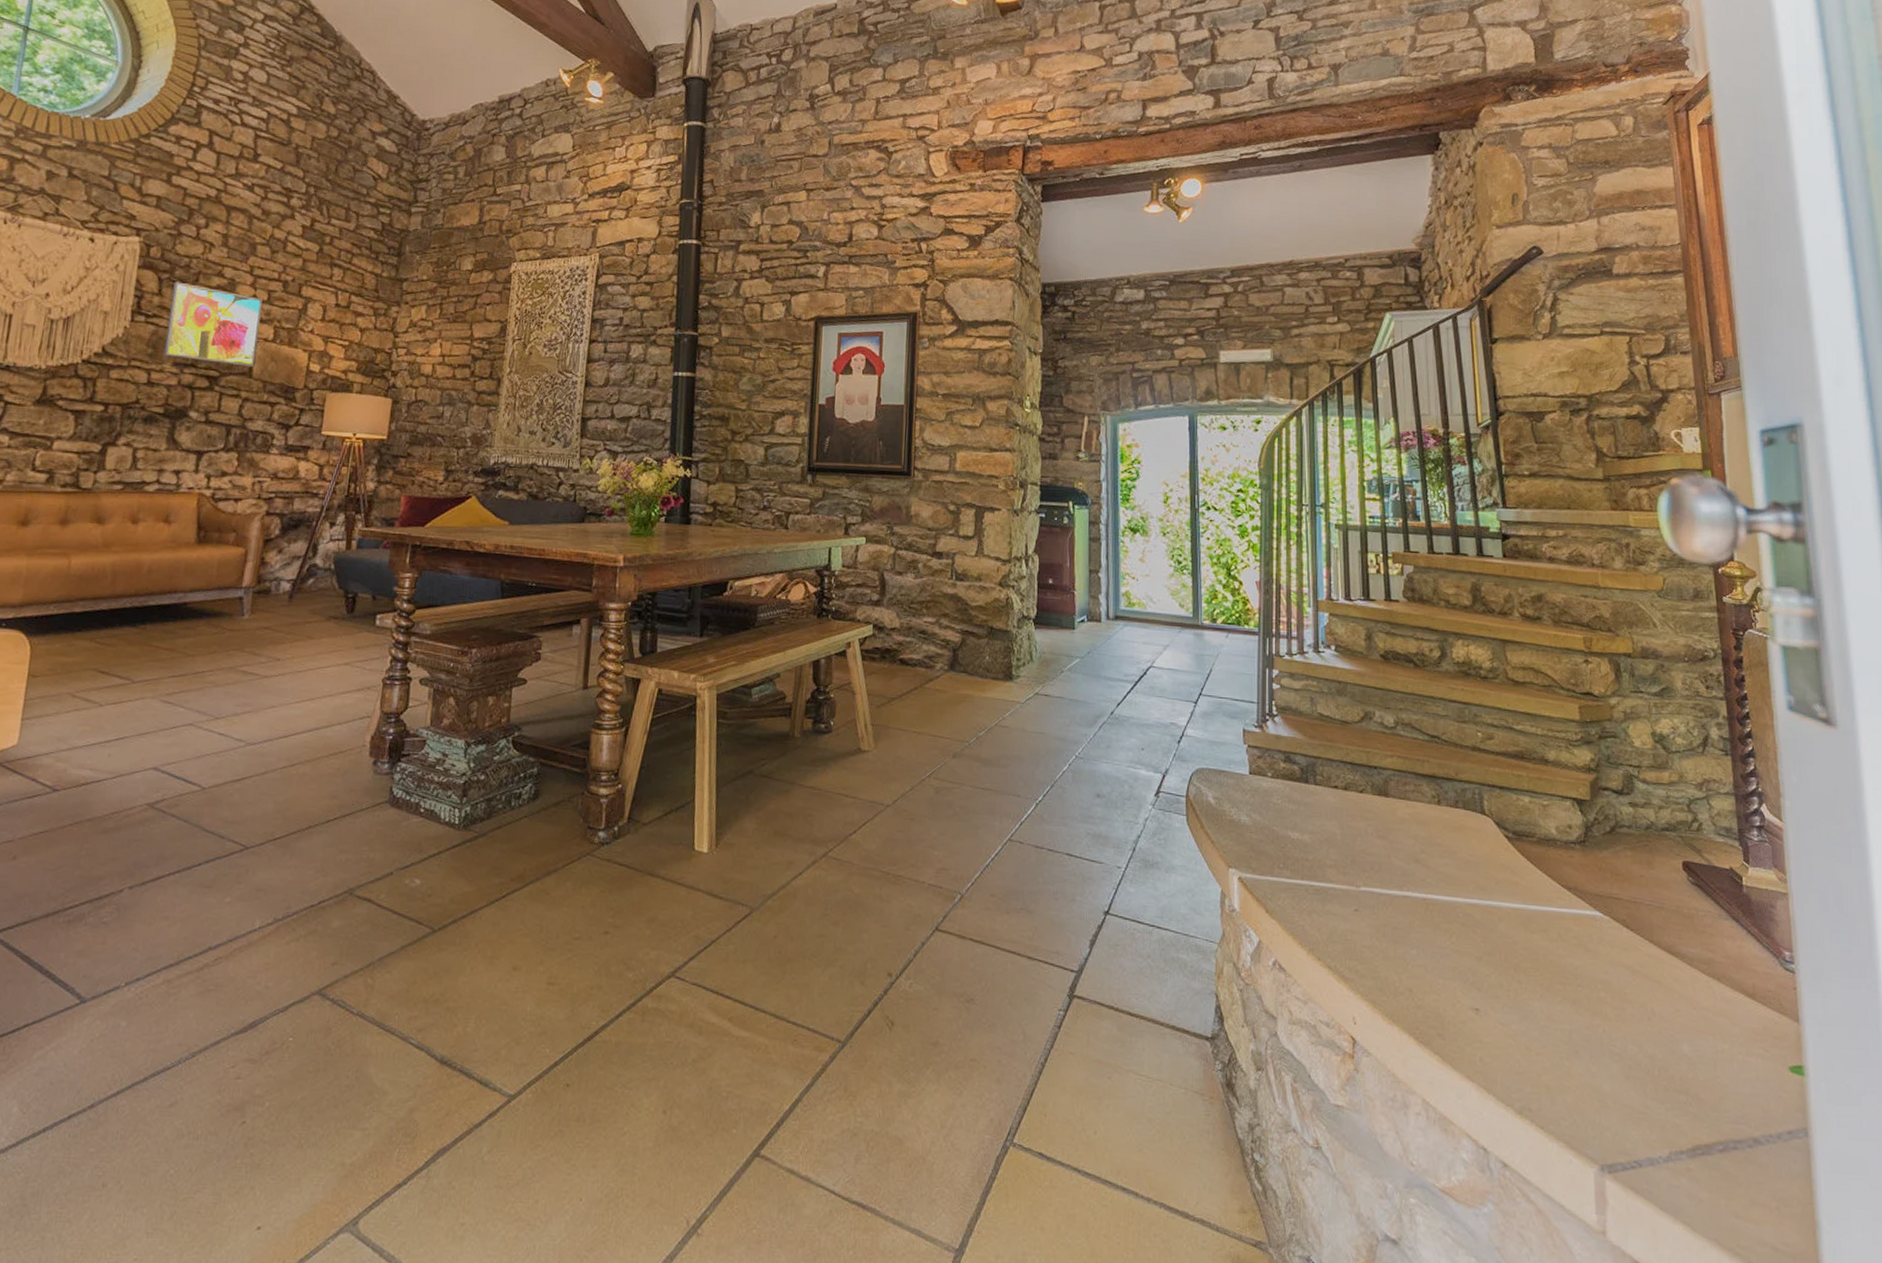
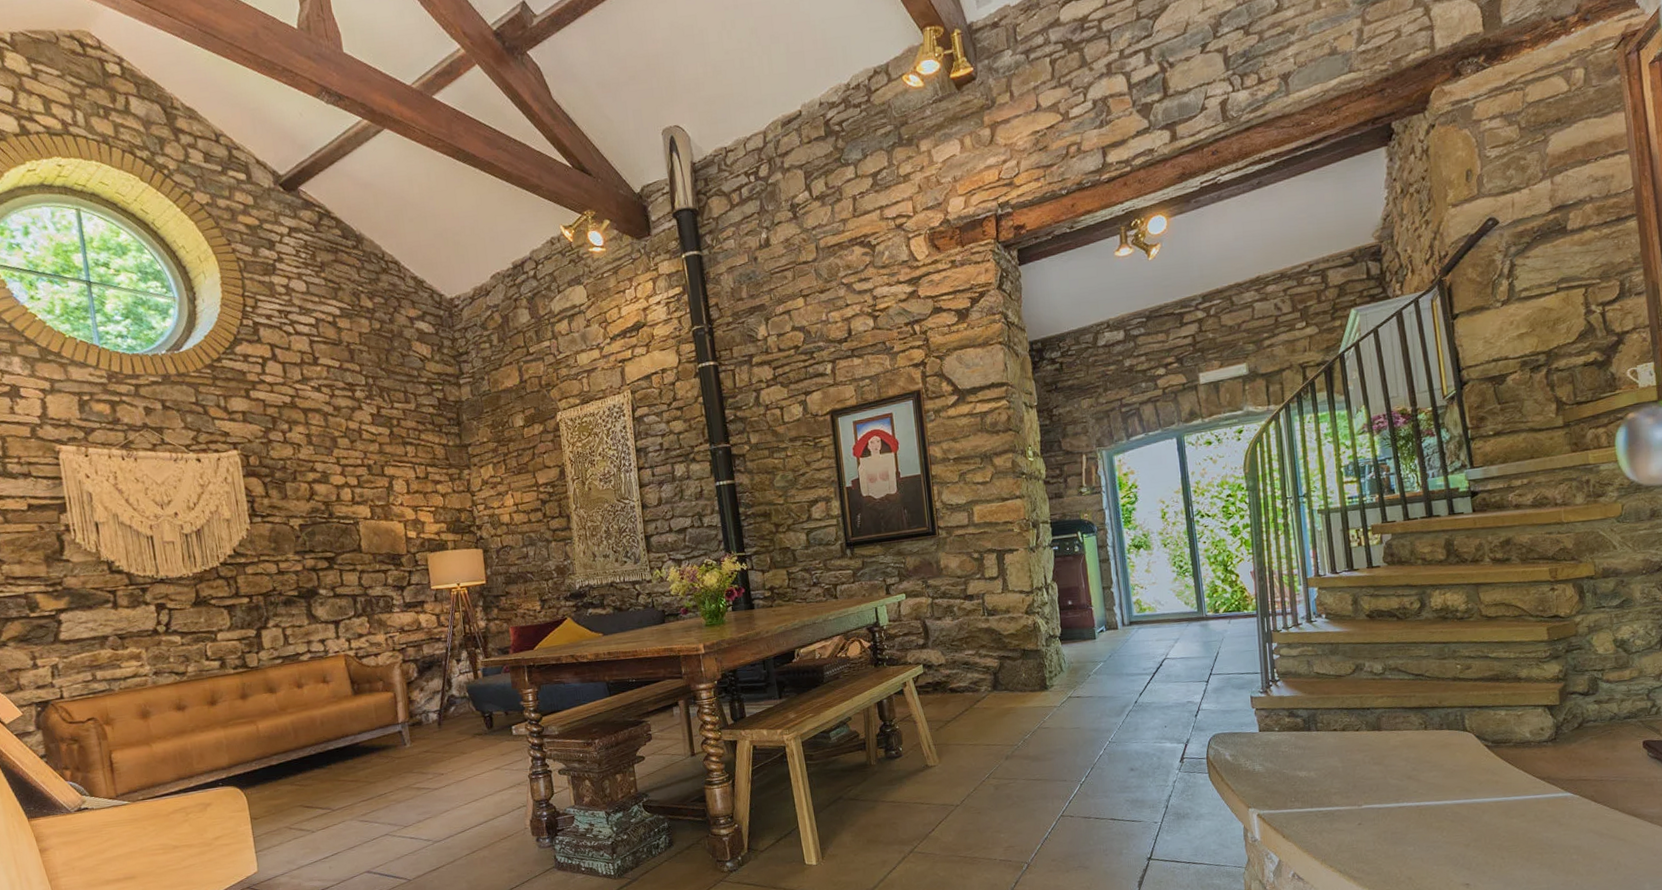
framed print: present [163,282,263,367] -> none [276,482,362,548]

